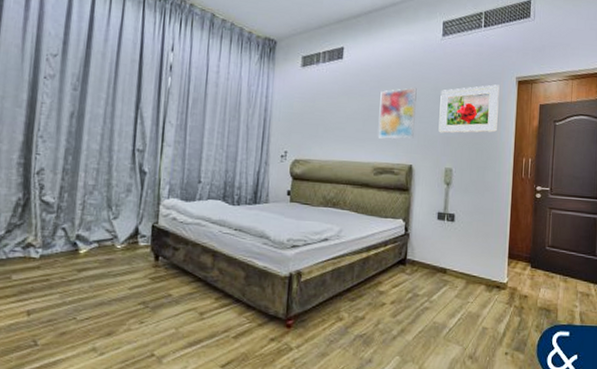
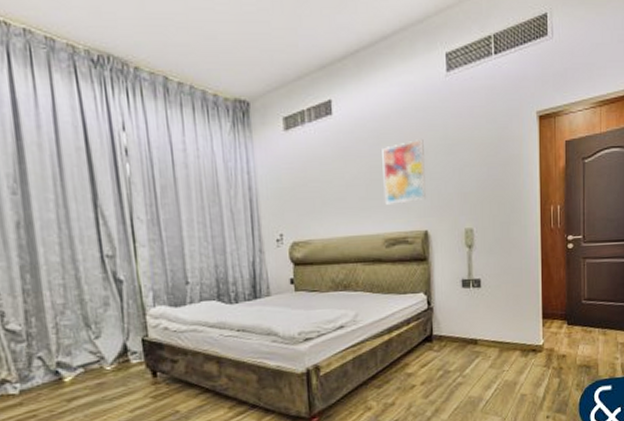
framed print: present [438,84,500,133] -> none [451,123,519,189]

